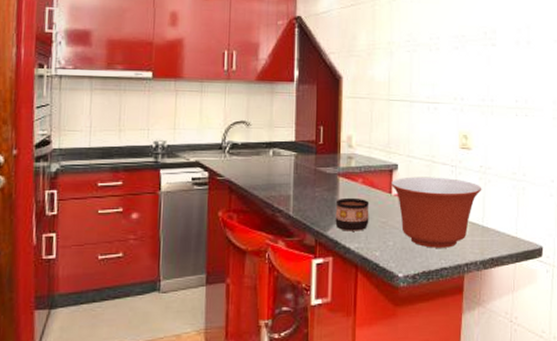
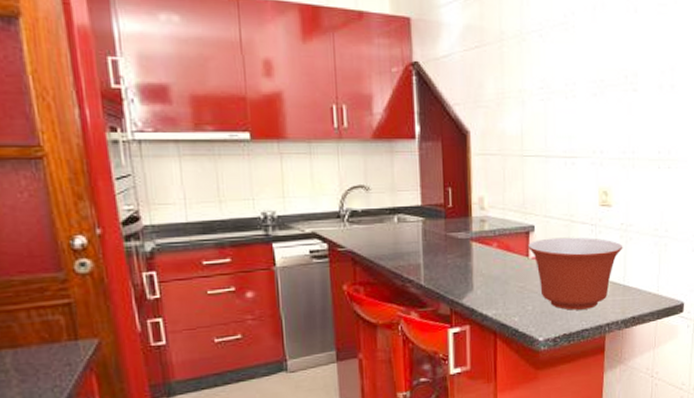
cup: present [335,197,369,231] -> none [470,263,506,298]

